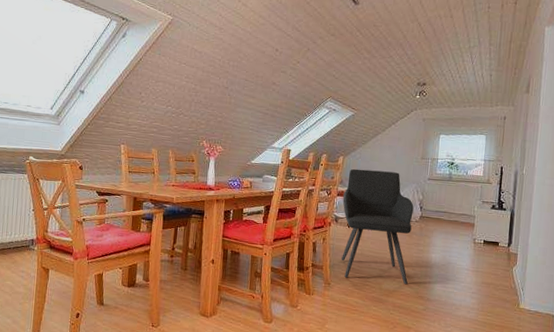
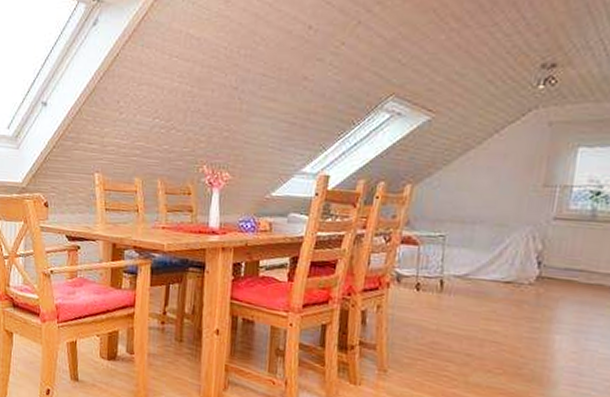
armchair: present [341,168,414,285] -> none [405,202,527,379]

